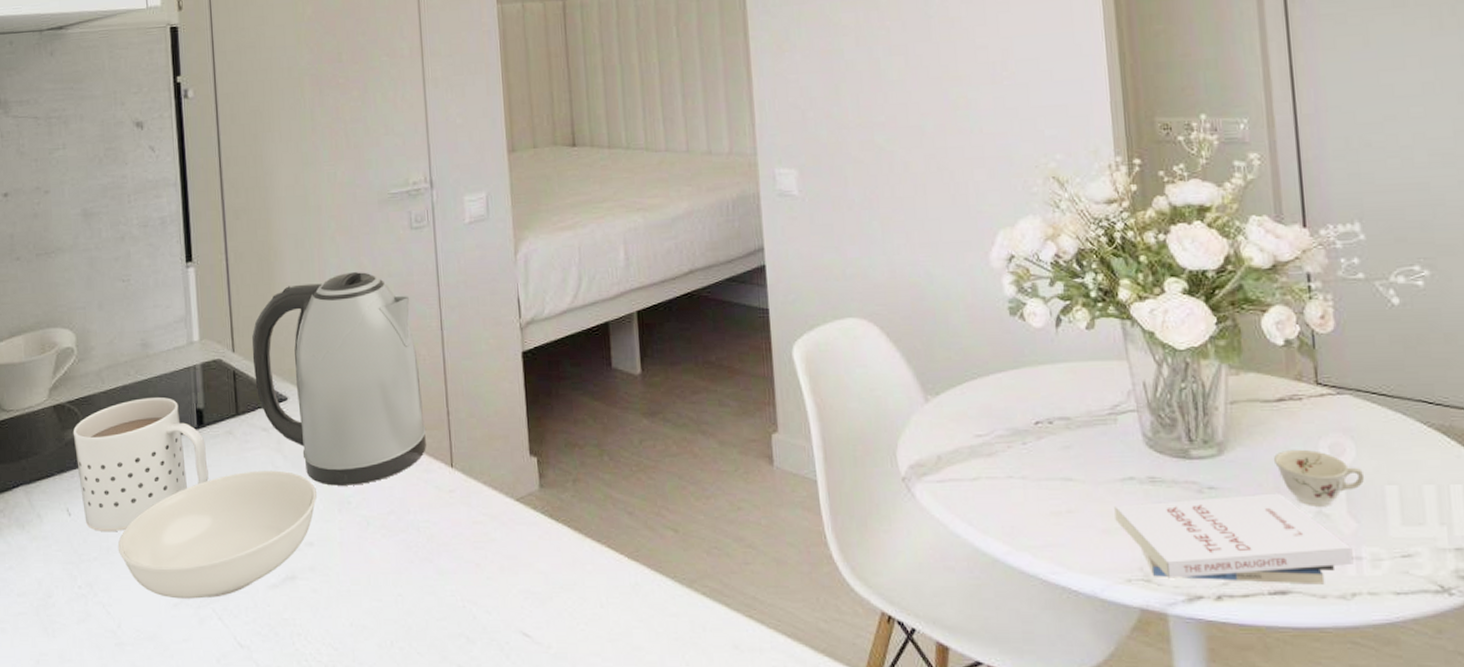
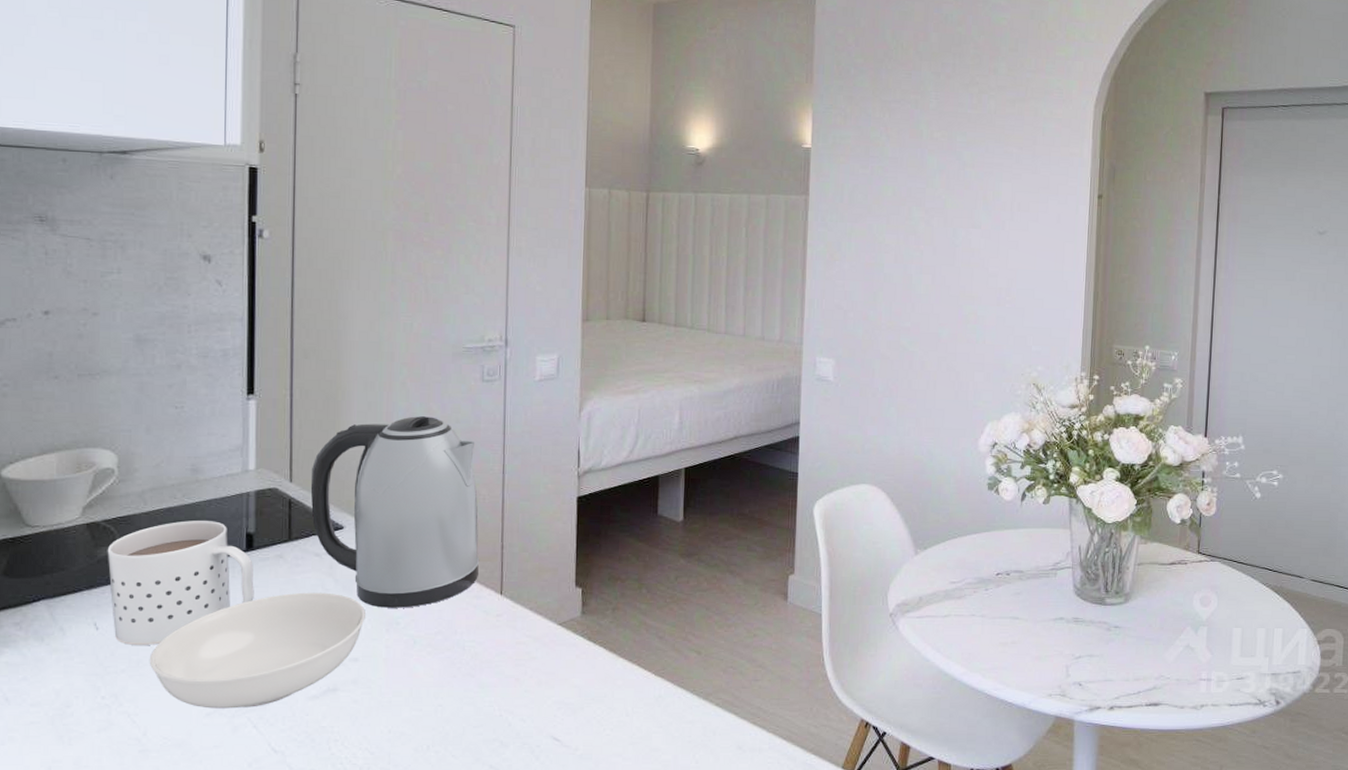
books: present [1114,493,1354,585] -> none [1046,632,1206,699]
teacup: present [1273,449,1365,507] -> none [1161,600,1221,642]

